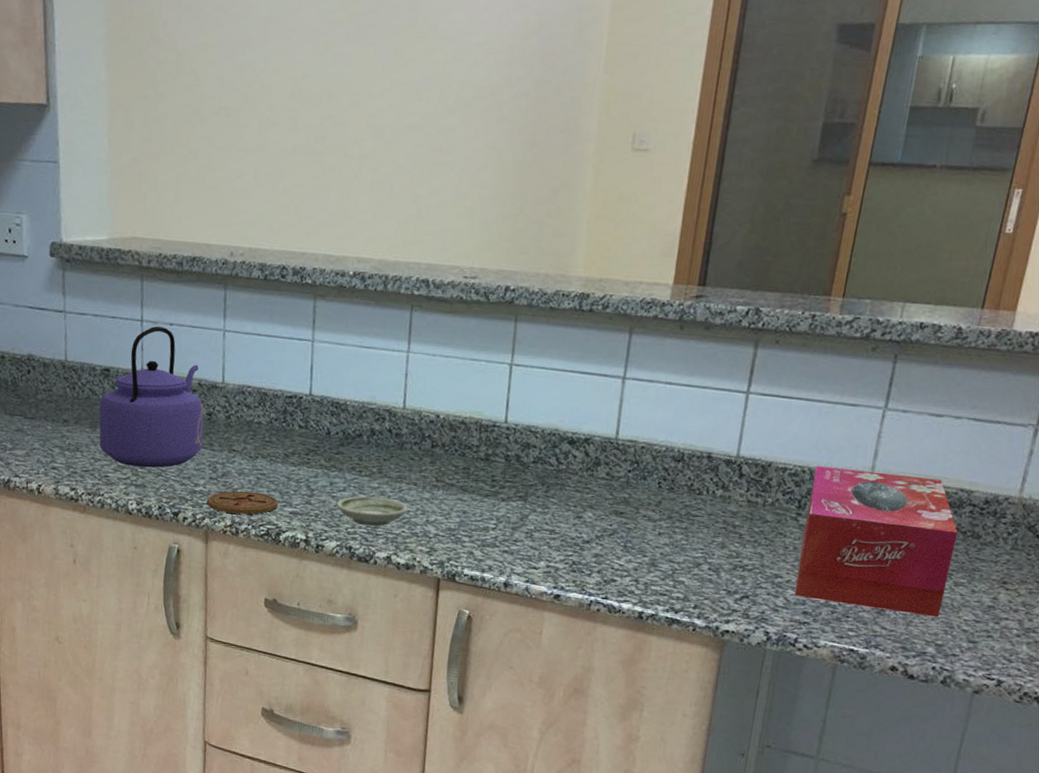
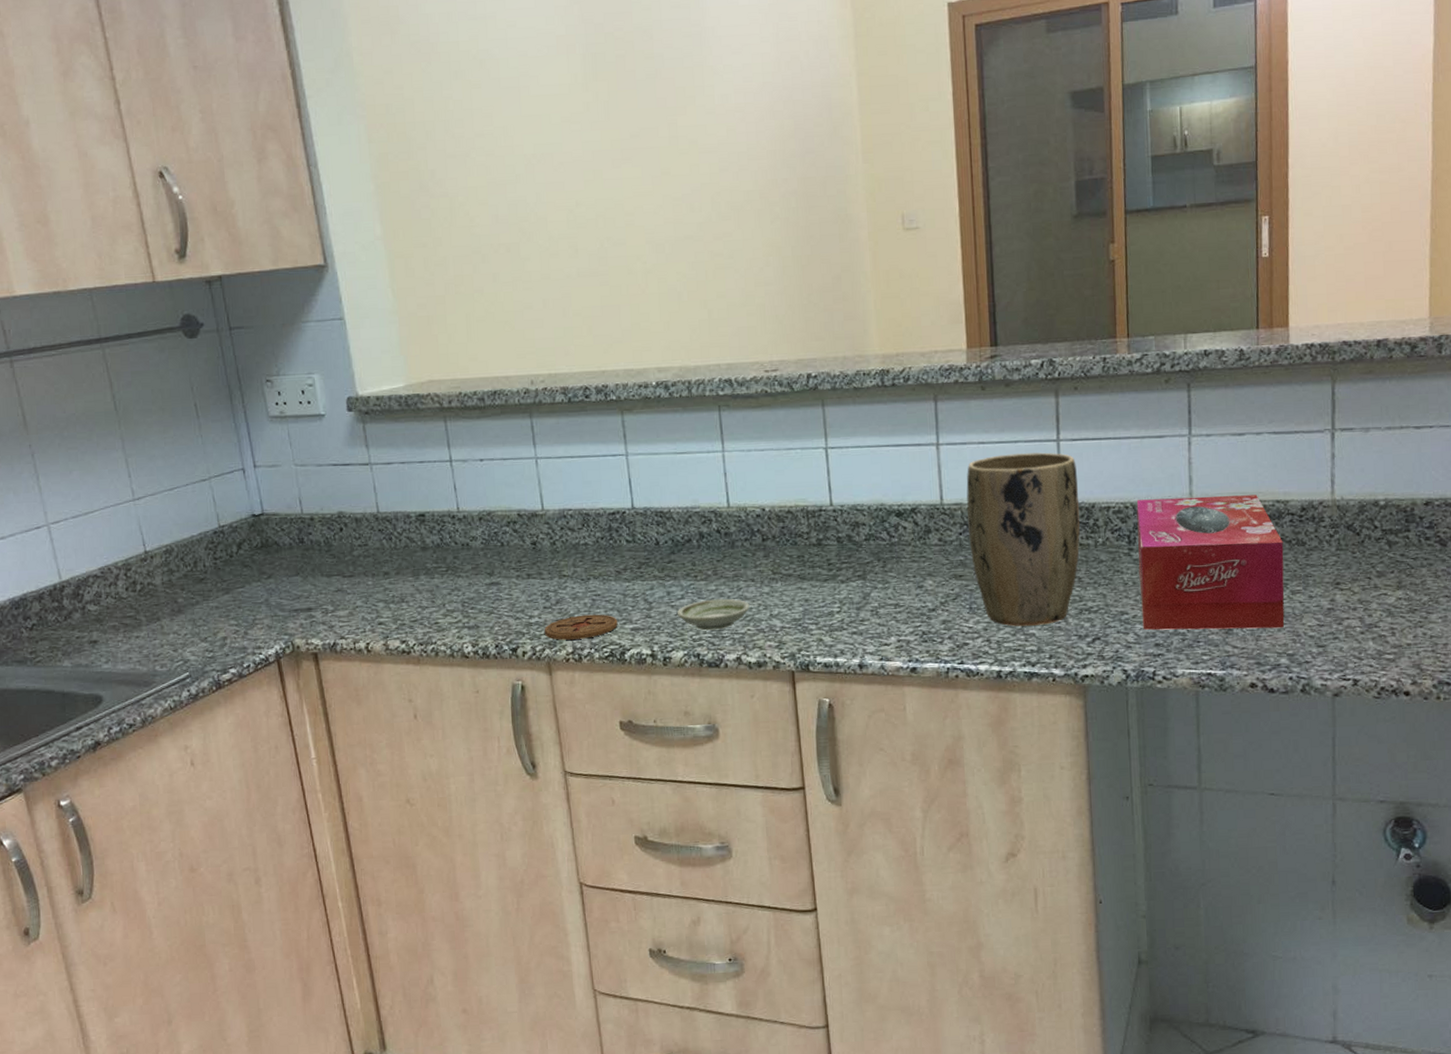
kettle: present [98,326,204,468] -> none [418,464,532,609]
plant pot: none [635,398,762,575] -> present [966,452,1080,627]

